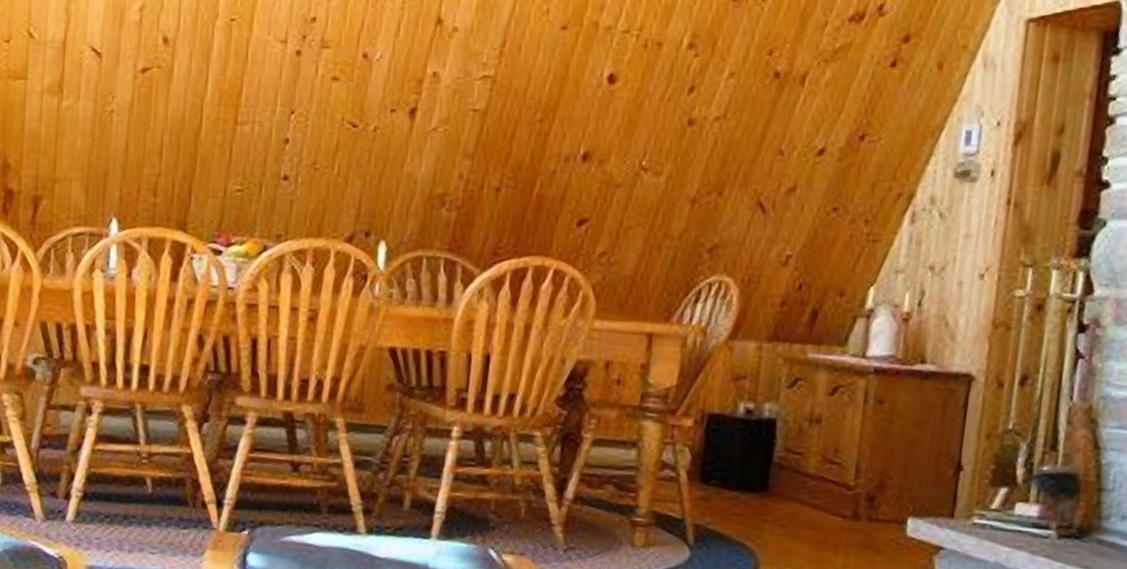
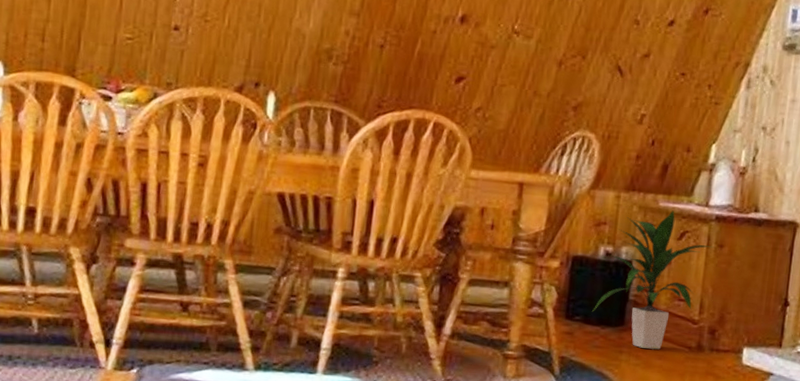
indoor plant: none [731,363,872,518] -> present [592,211,714,350]

